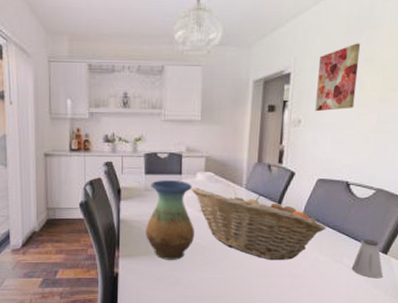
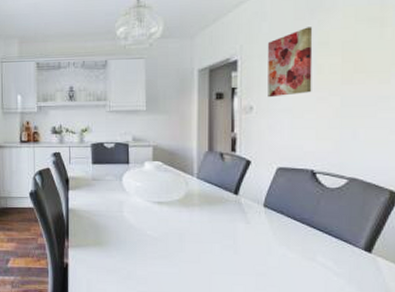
vase: present [146,180,195,260] -> none [95,170,146,252]
fruit basket: present [191,187,327,261] -> none [139,176,293,256]
saltshaker: present [351,238,383,279] -> none [328,233,368,281]

